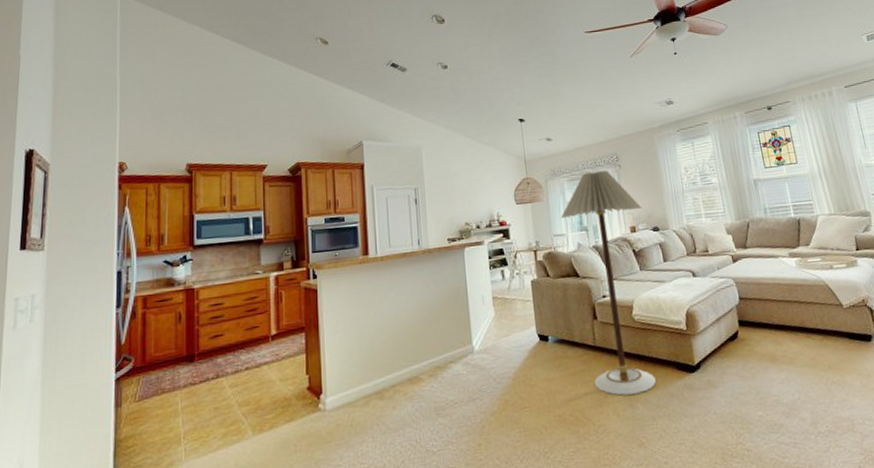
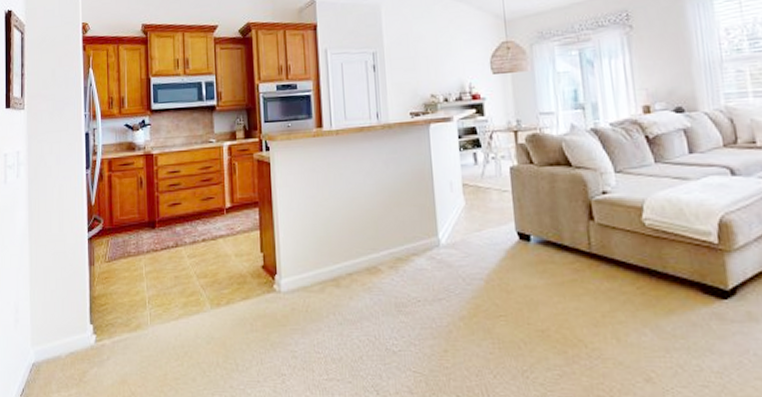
floor lamp: present [560,170,656,396] -> none [549,31,672,316]

